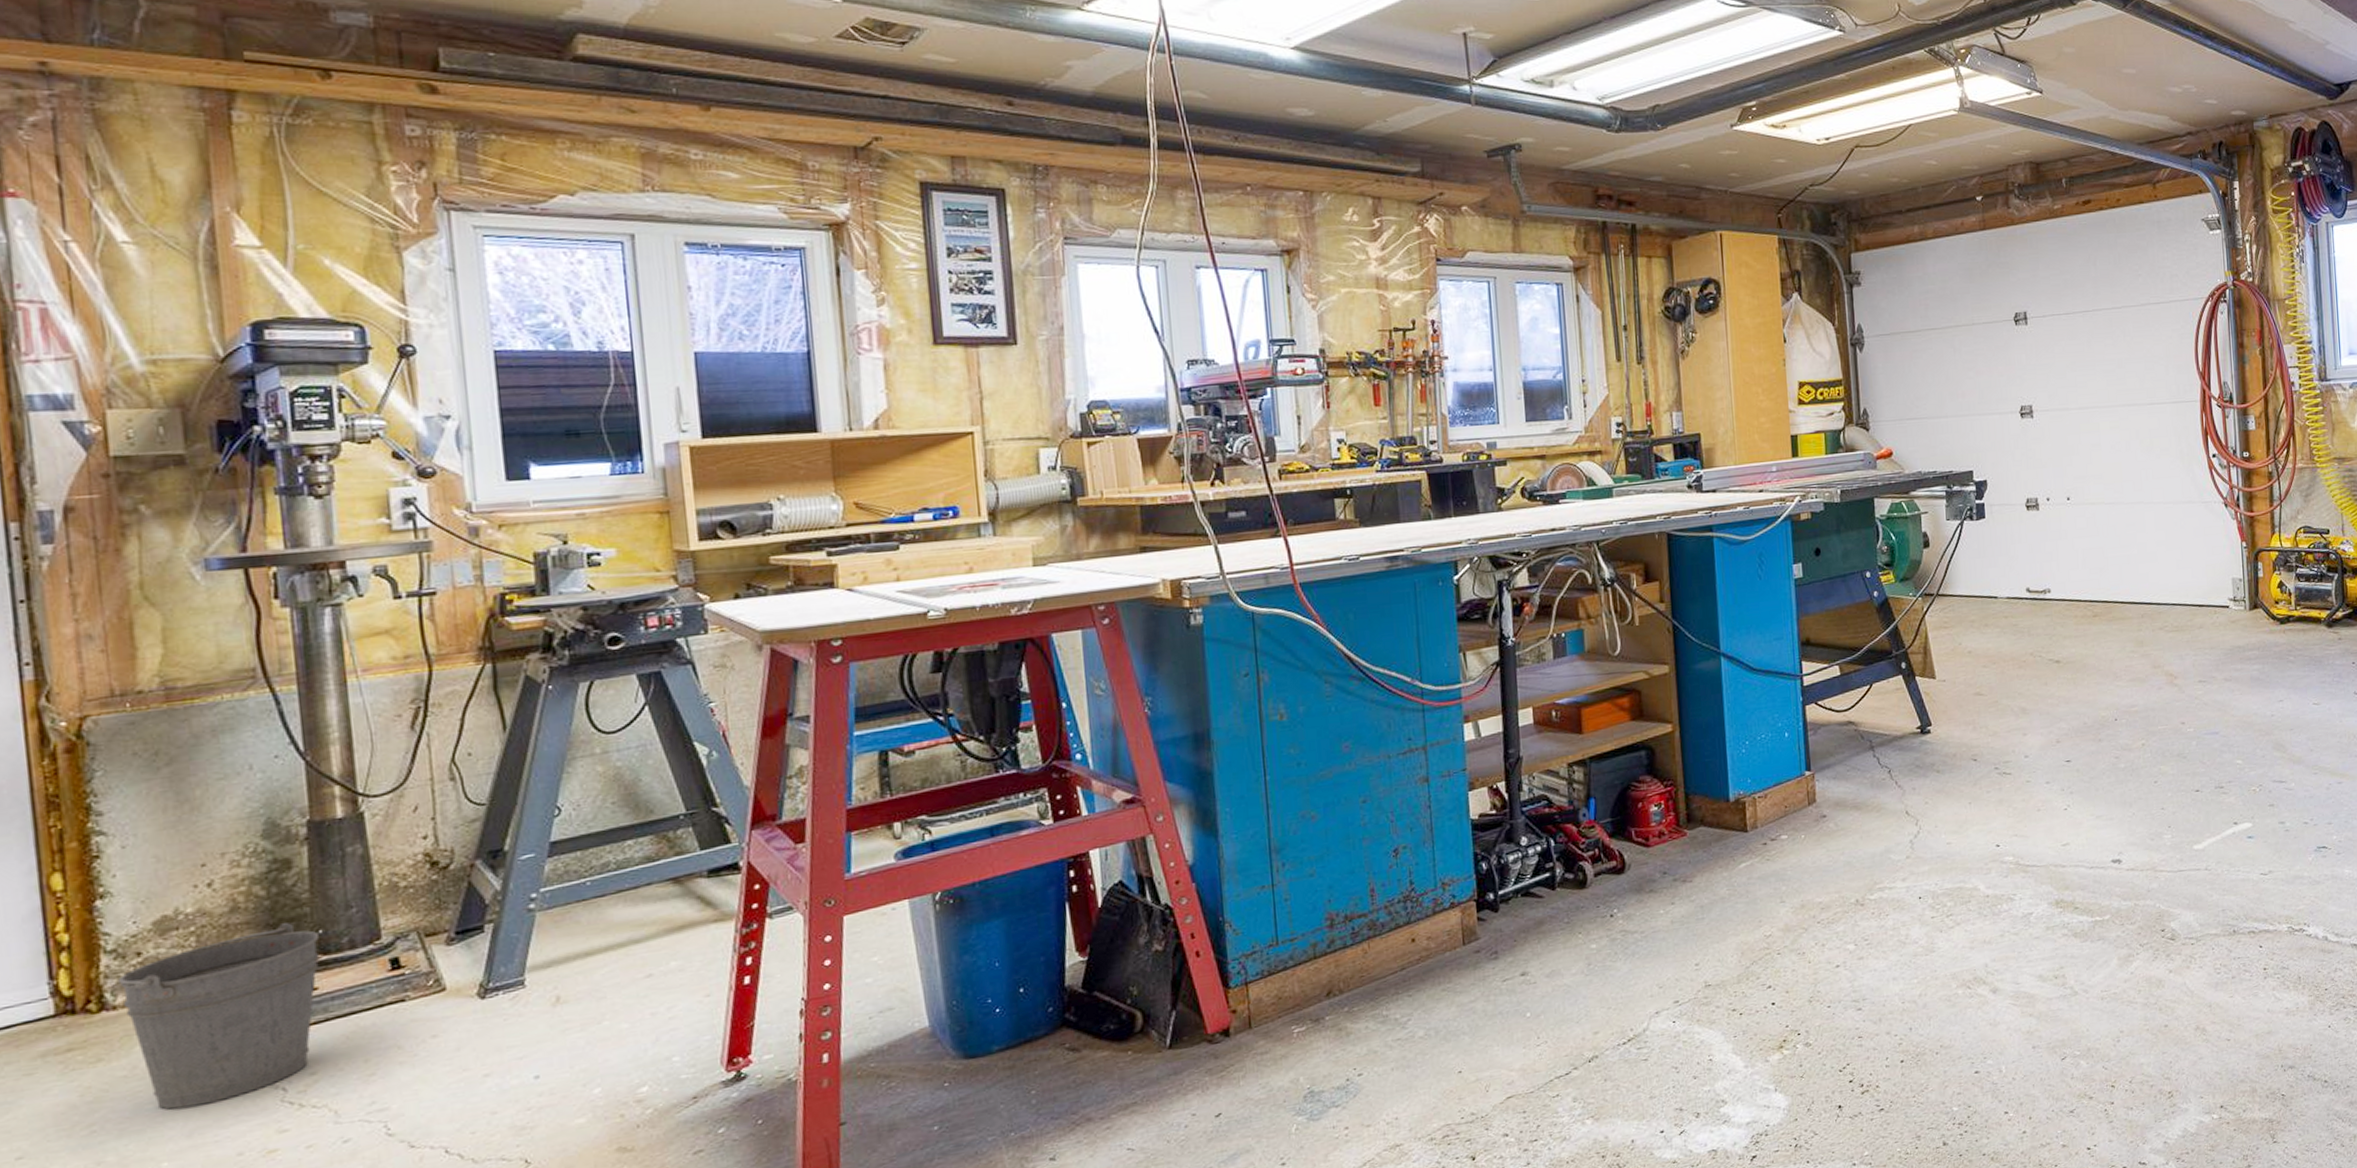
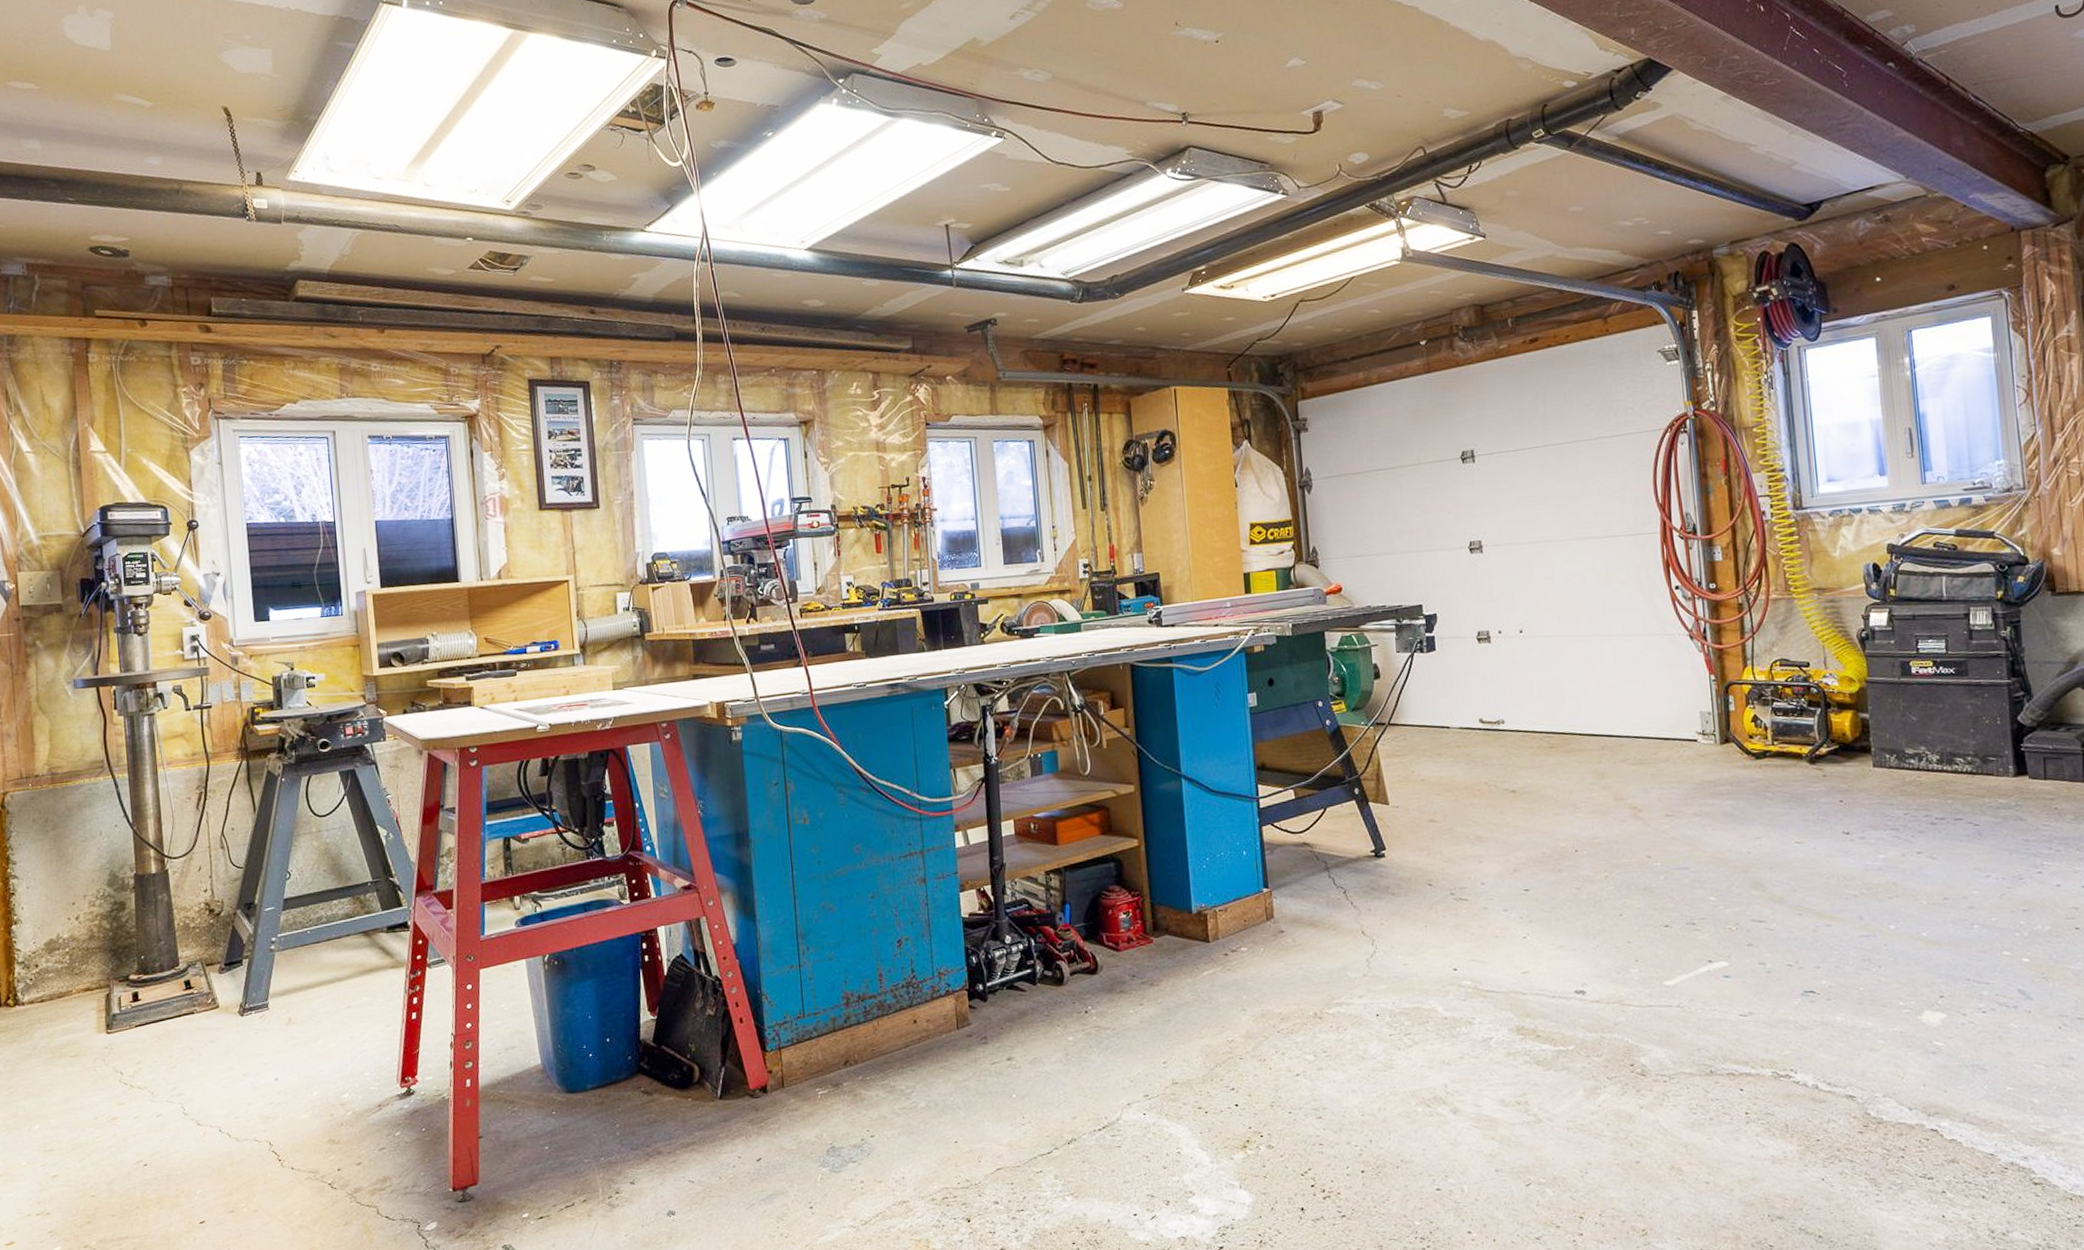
bucket: present [117,923,320,1110] -> none [25,949,143,1081]

